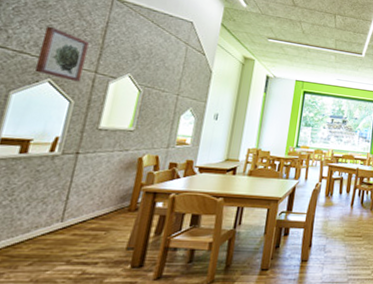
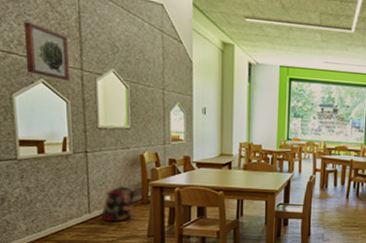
backpack: none [74,189,124,233] -> present [100,185,135,222]

